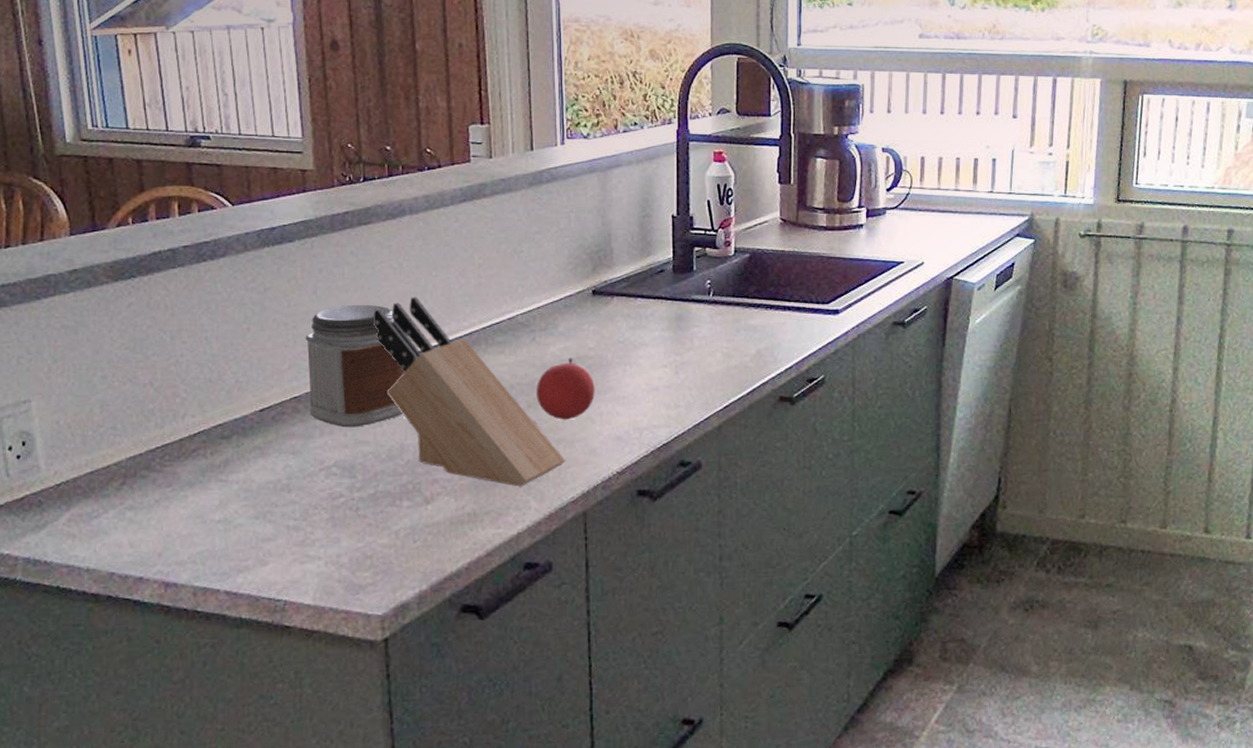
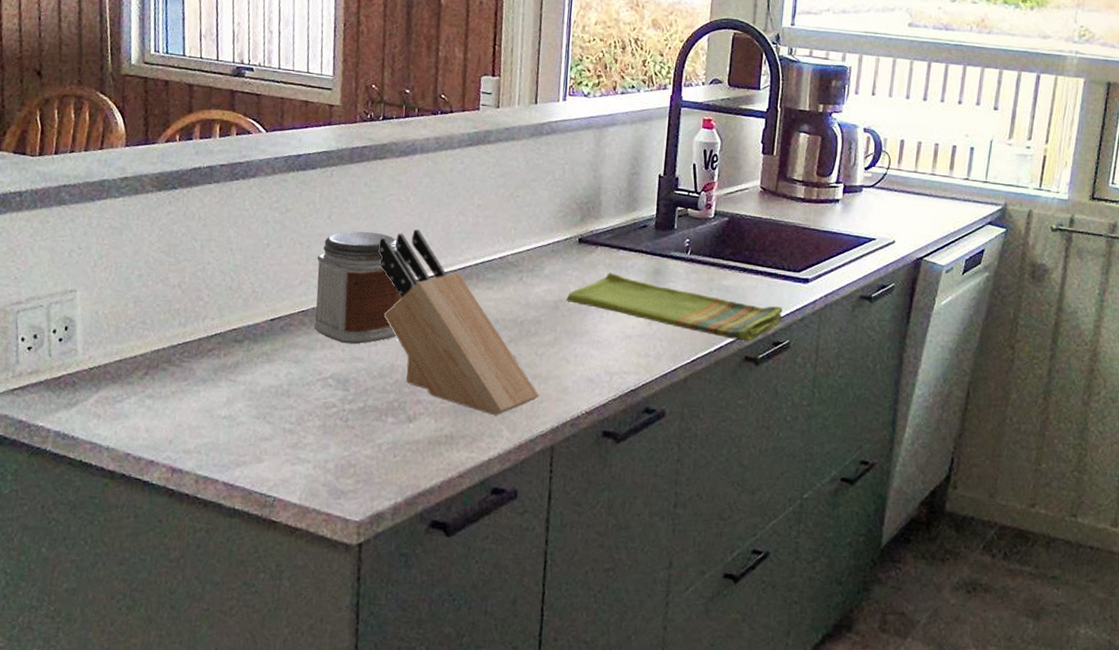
fruit: present [537,358,595,420] -> none [518,299,573,358]
dish towel: none [585,323,815,381] -> present [566,273,783,342]

